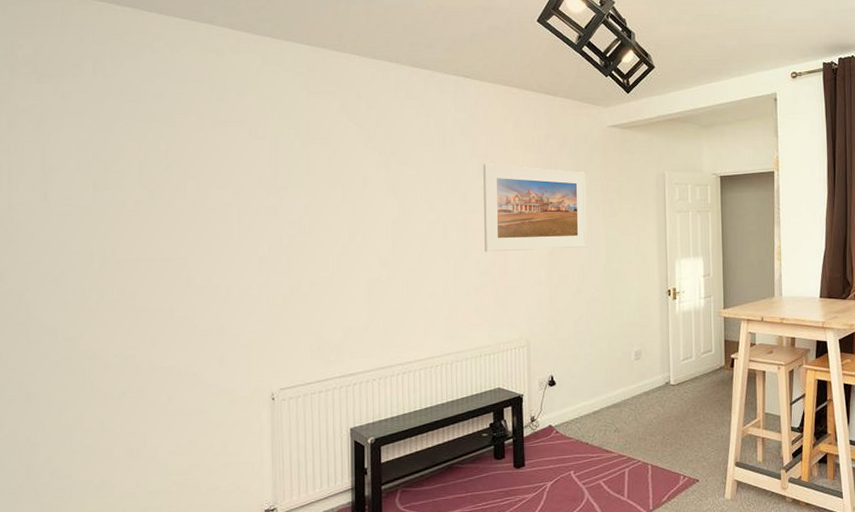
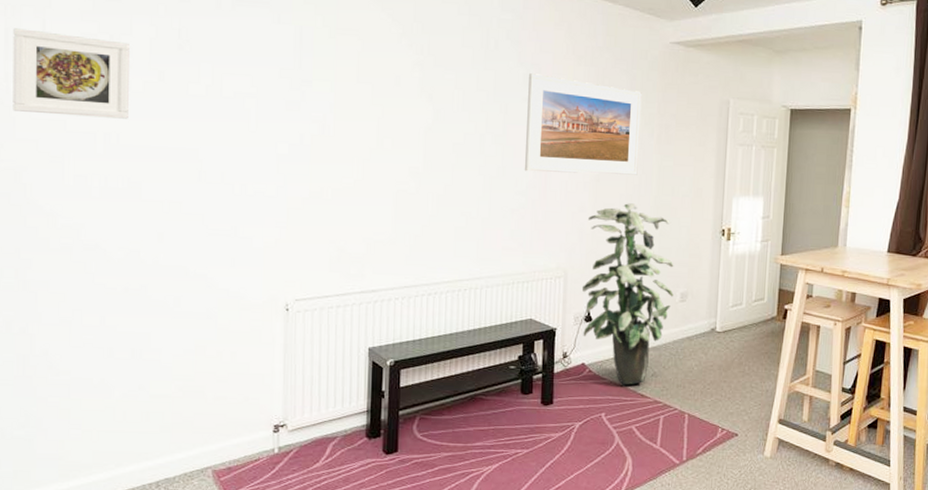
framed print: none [16,163,122,237] -> present [13,28,129,119]
indoor plant: none [545,273,629,443] -> present [582,203,674,385]

